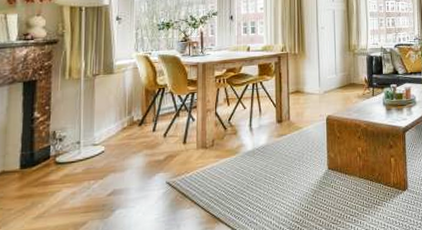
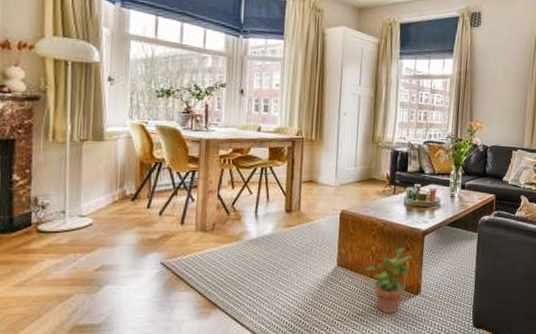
potted plant: none [354,145,396,212] -> present [365,247,412,314]

